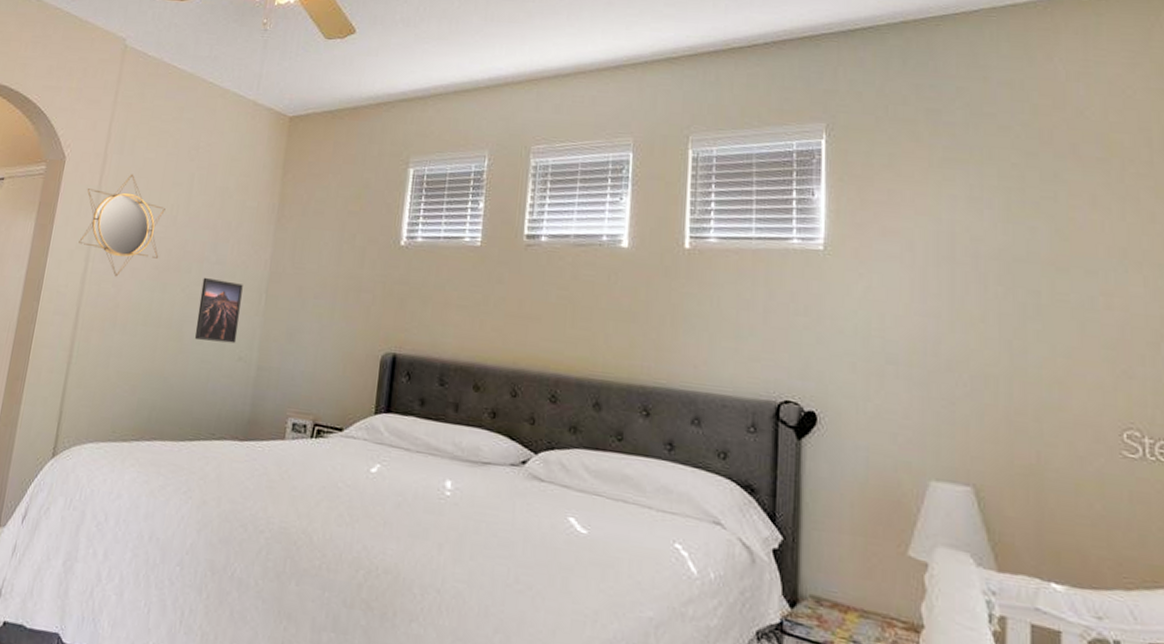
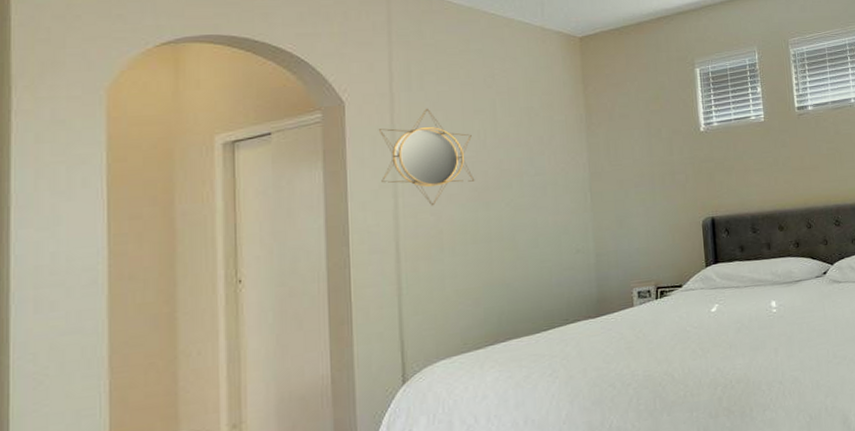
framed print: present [194,277,243,344] -> none [526,188,571,245]

